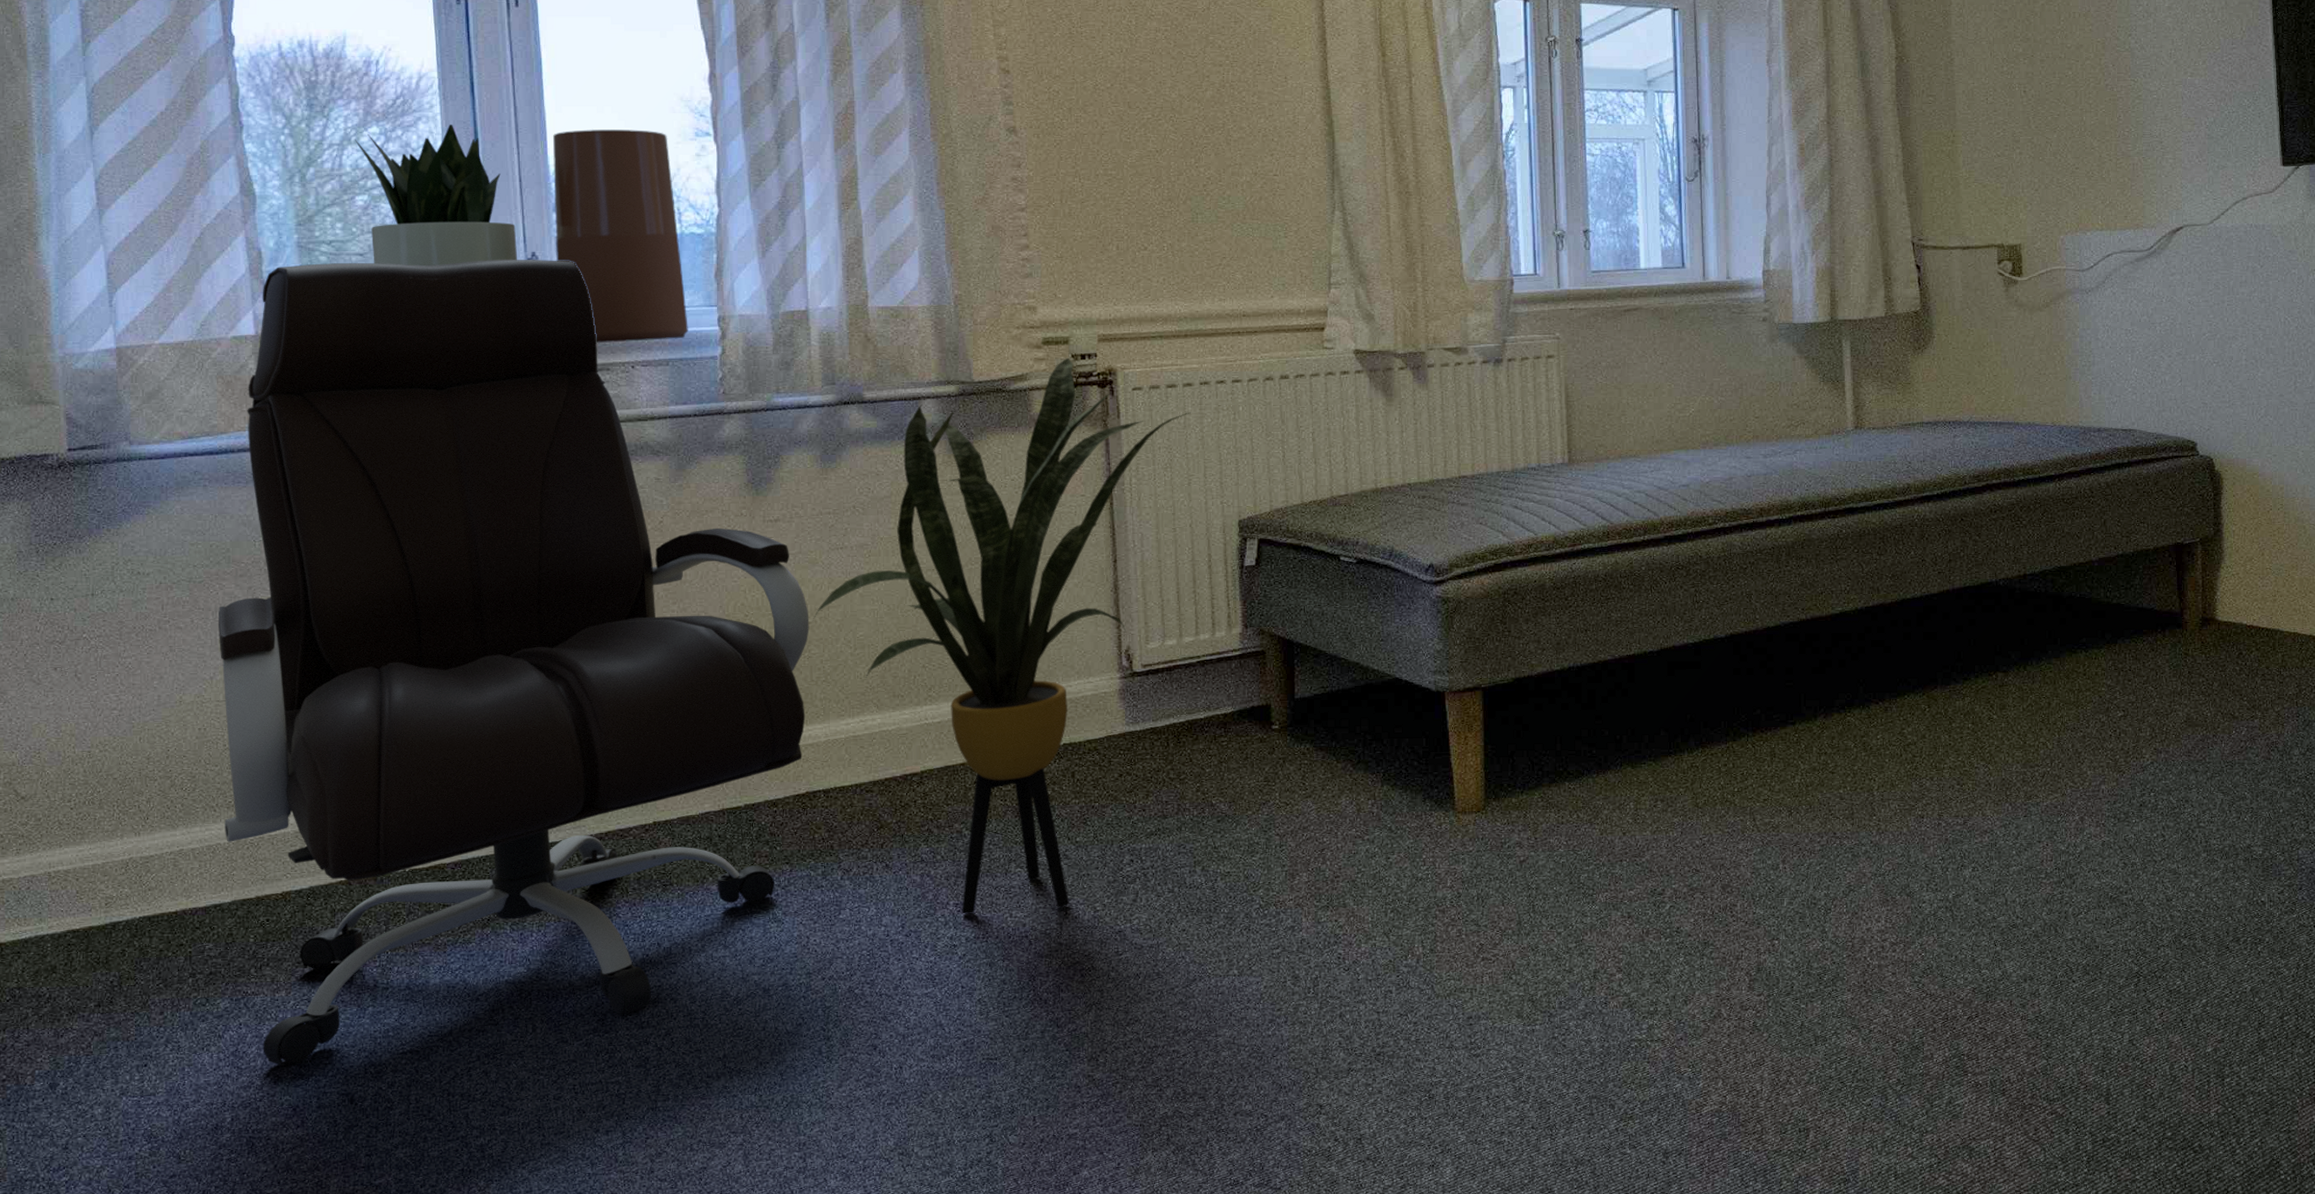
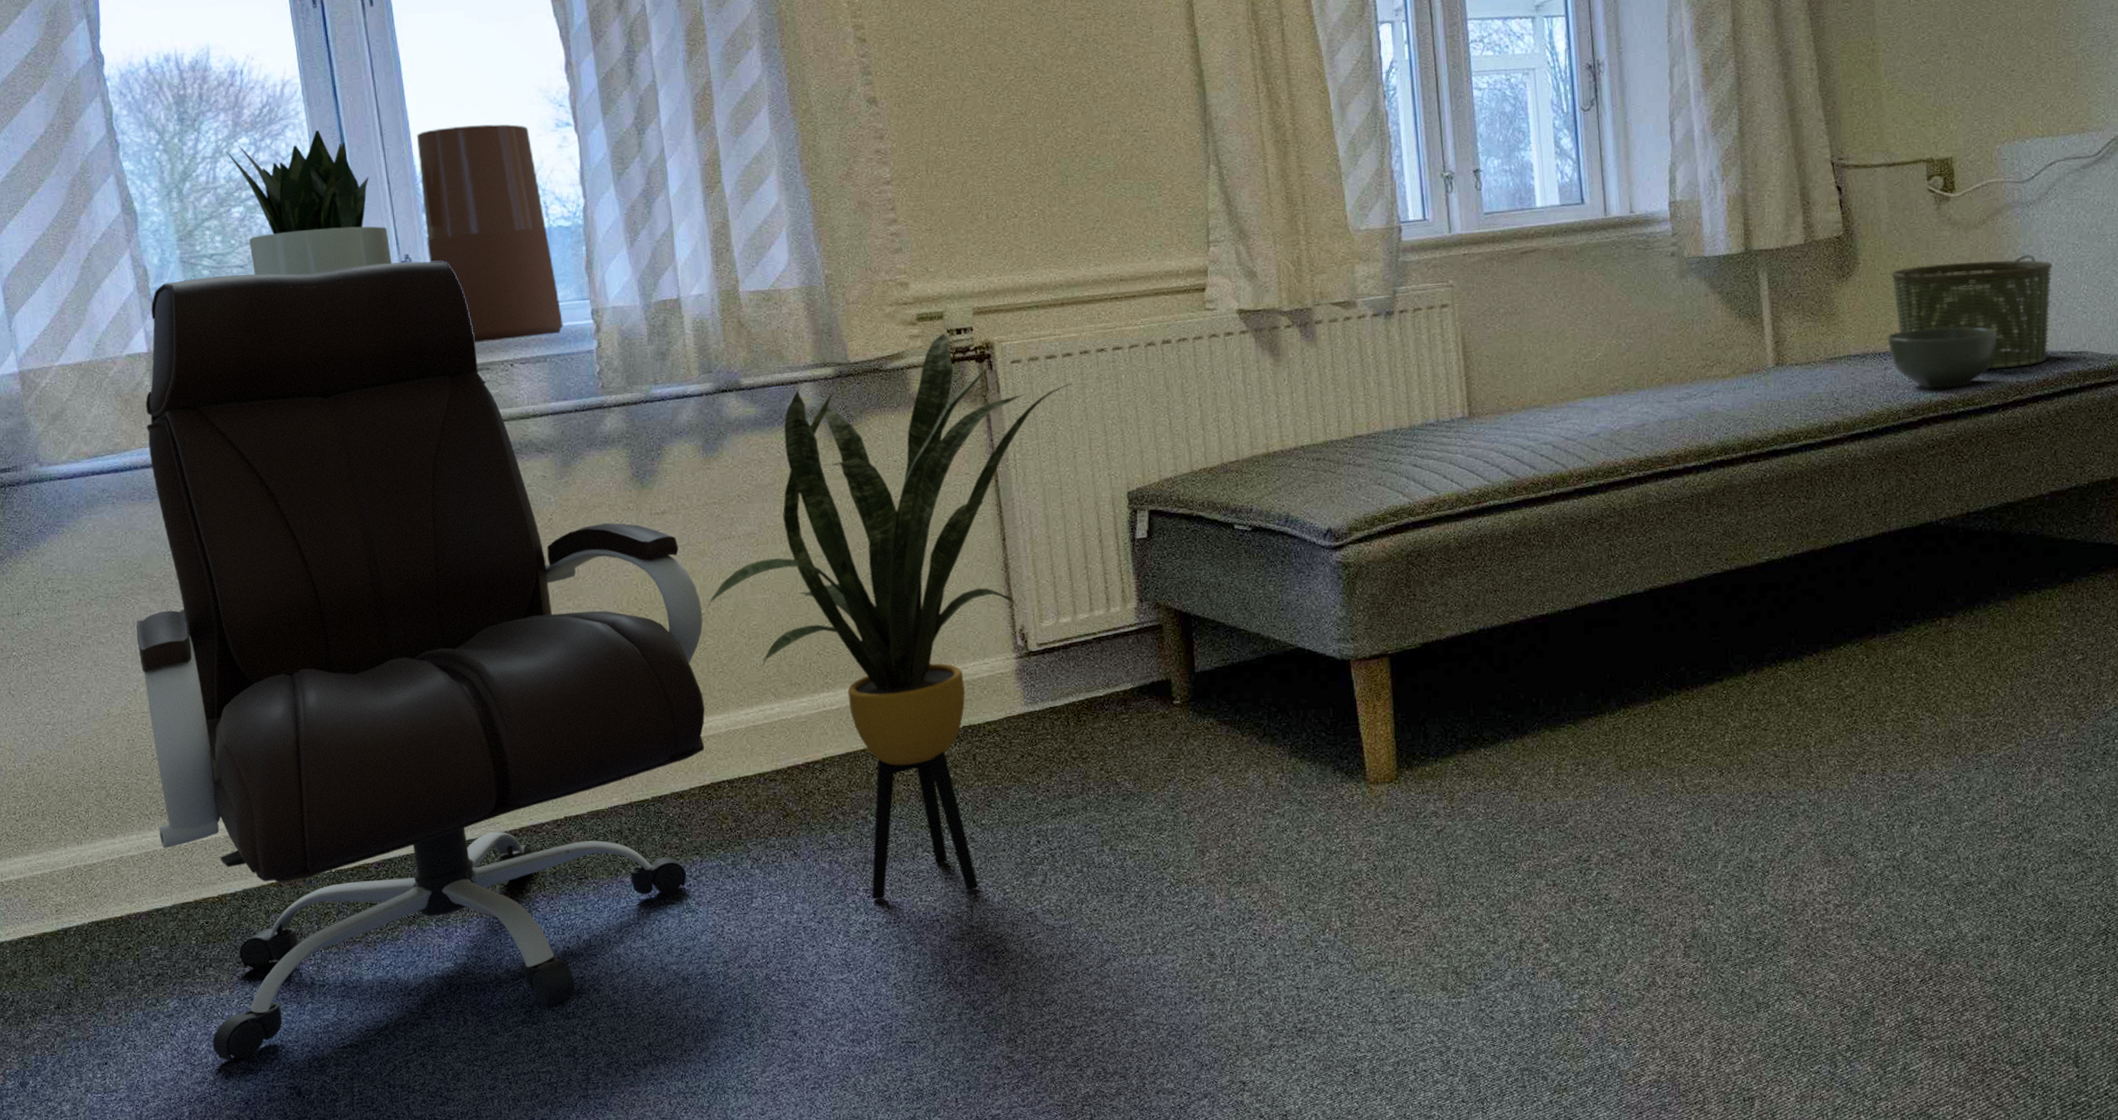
bowl: none [1956,401,2056,457] -> present [1886,327,1998,388]
basket: none [1962,337,2107,442] -> present [1891,254,2052,370]

